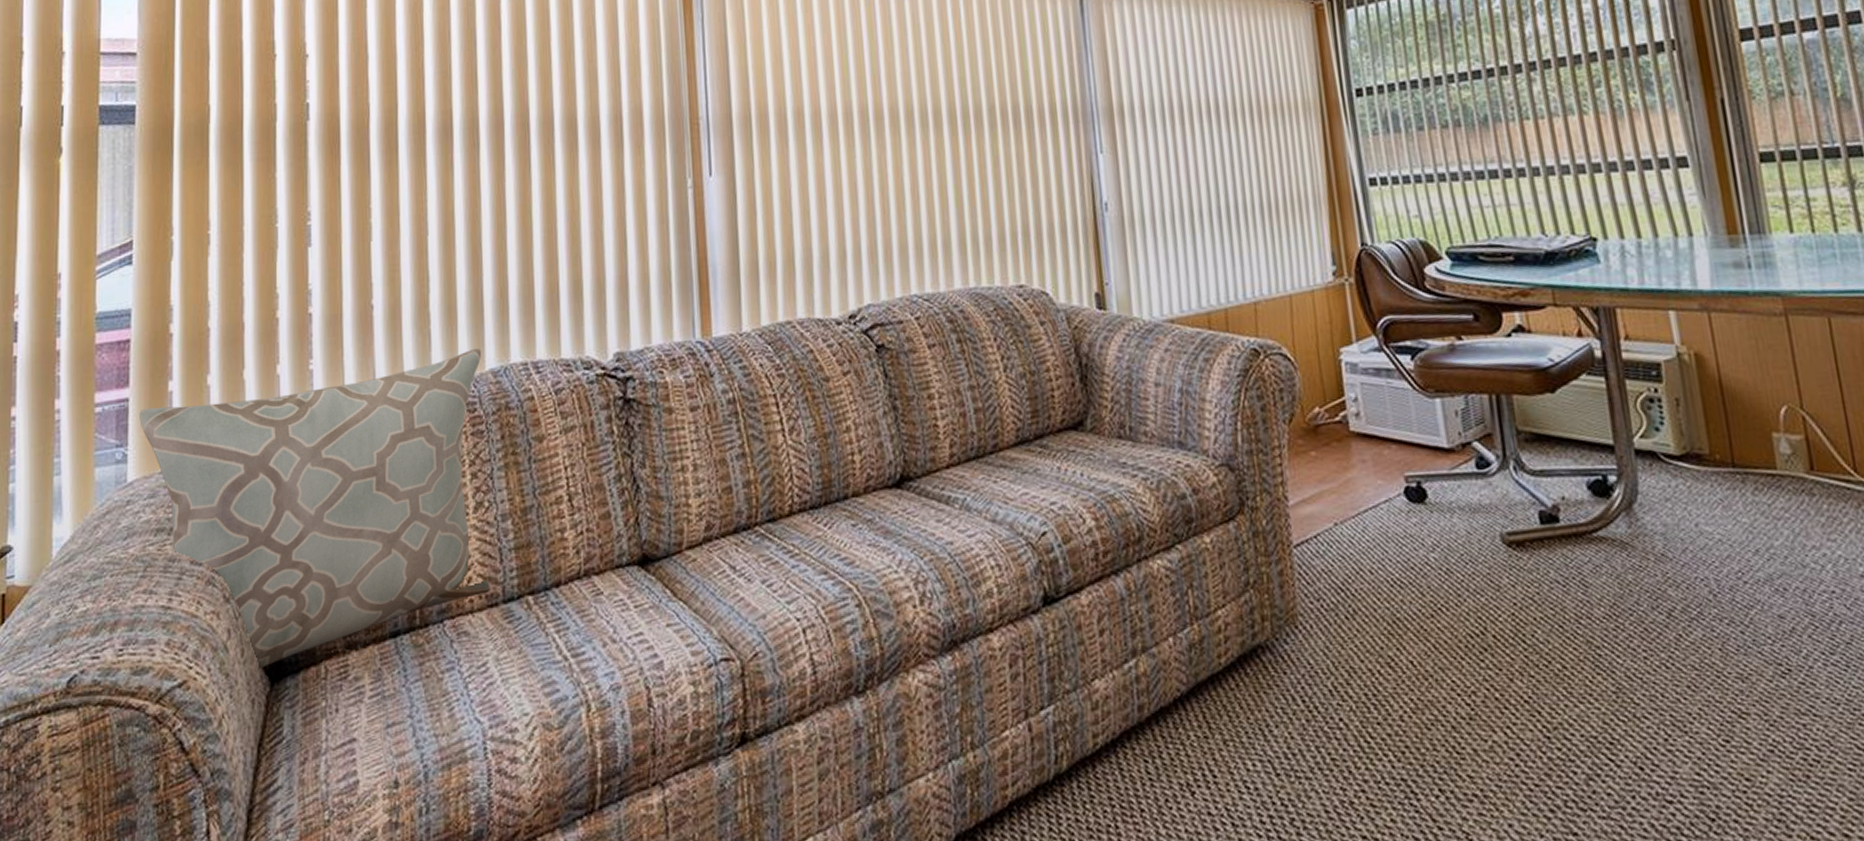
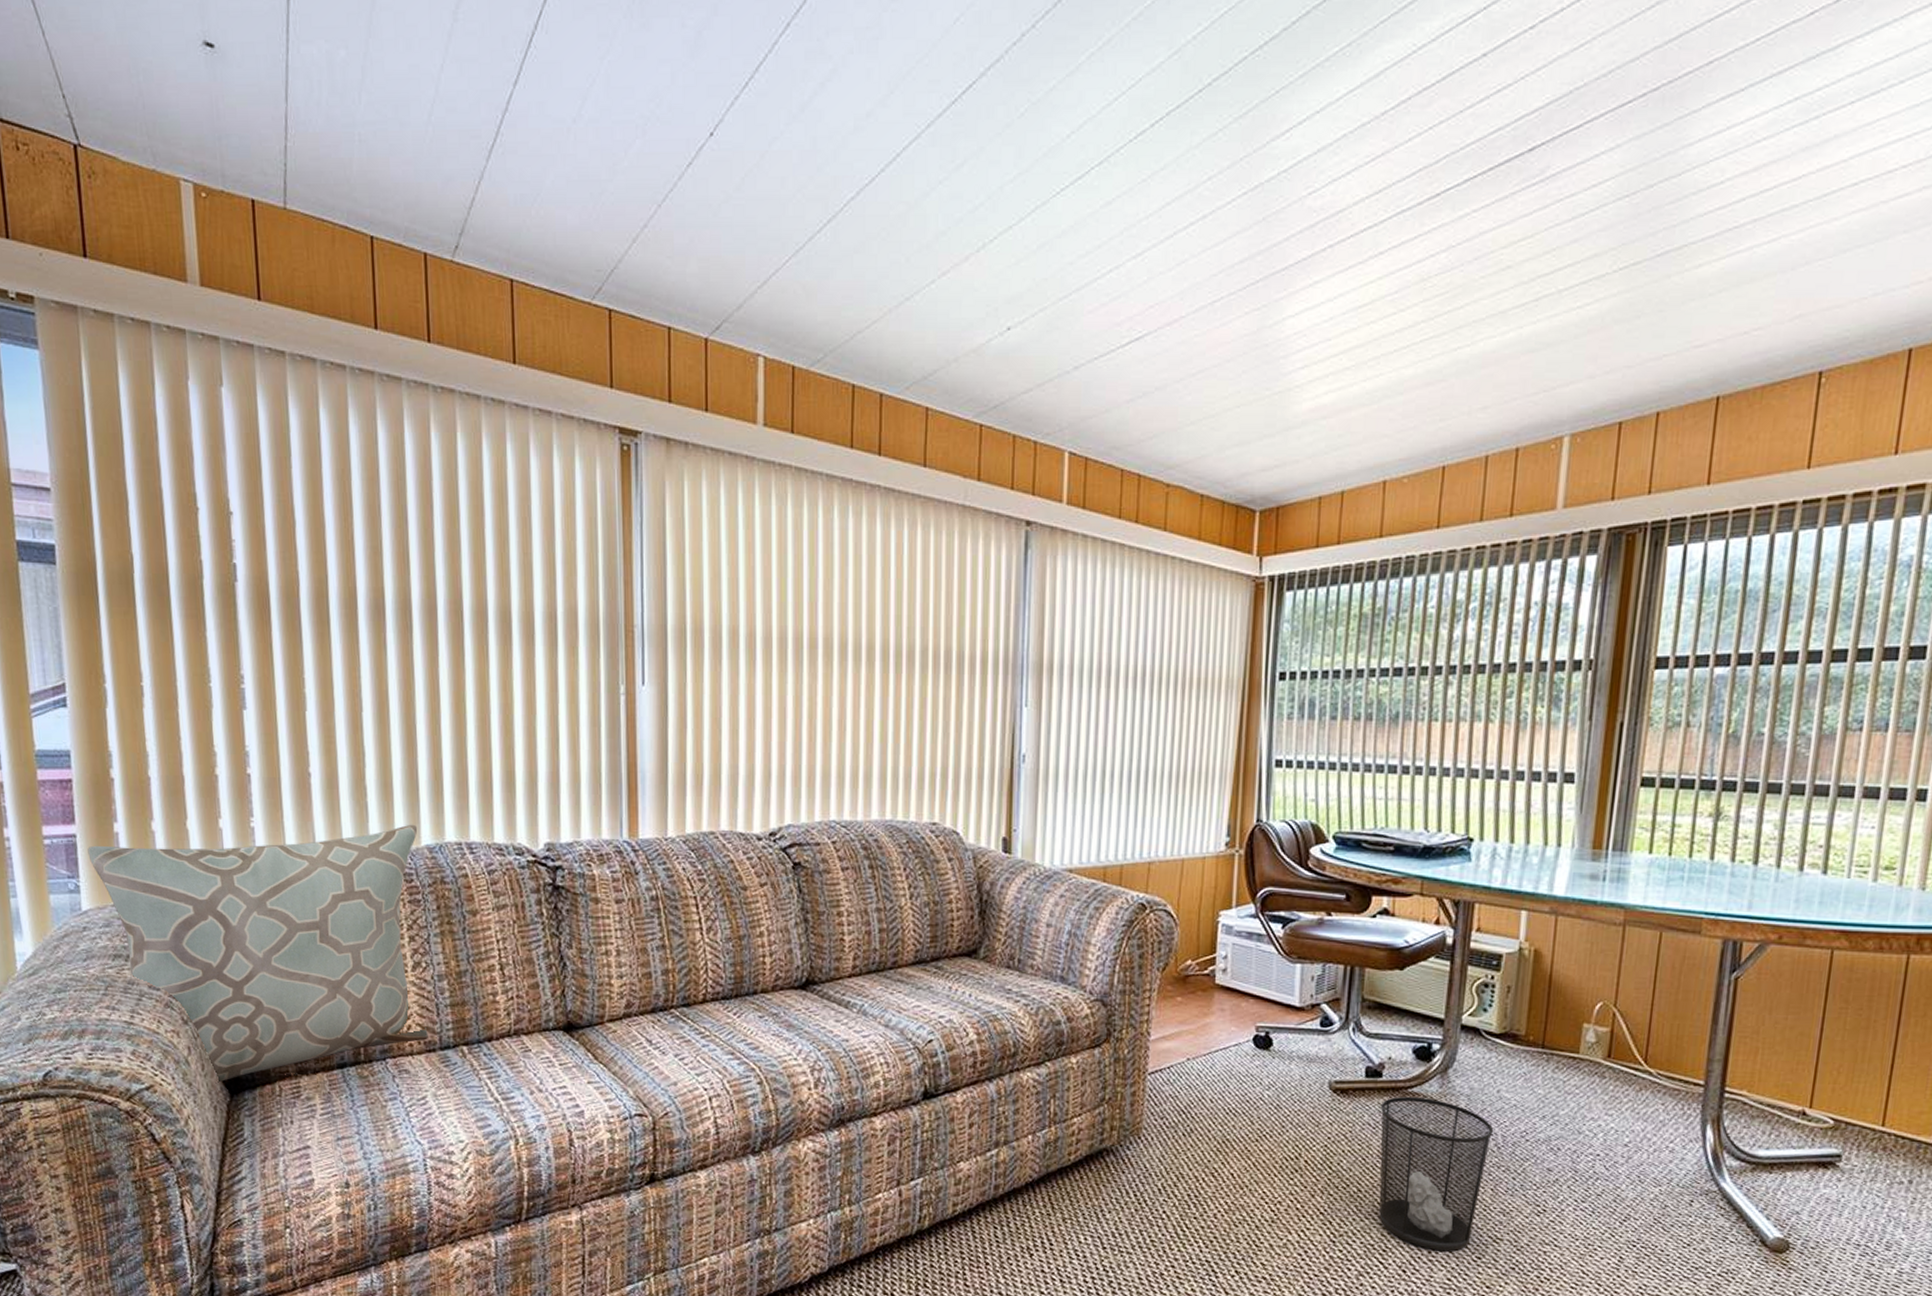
waste bin: none [1565,541,1711,737] -> present [1379,1096,1494,1252]

